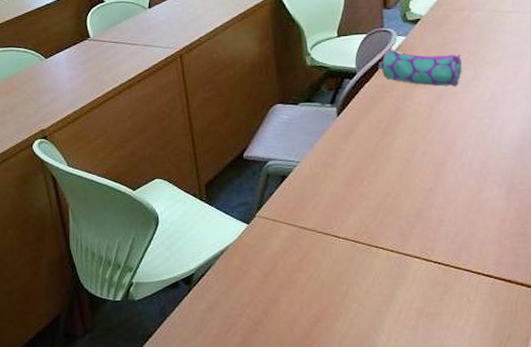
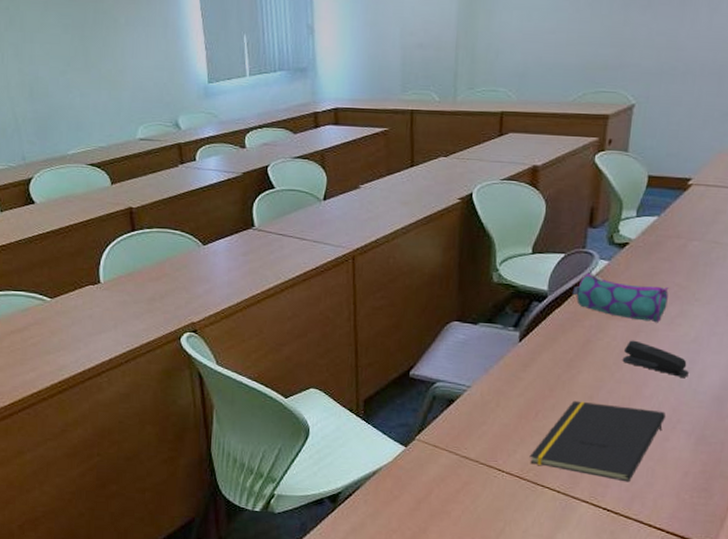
notepad: none [361,164,477,235] -> present [529,400,666,483]
stapler: none [430,104,491,133] -> present [622,340,689,378]

